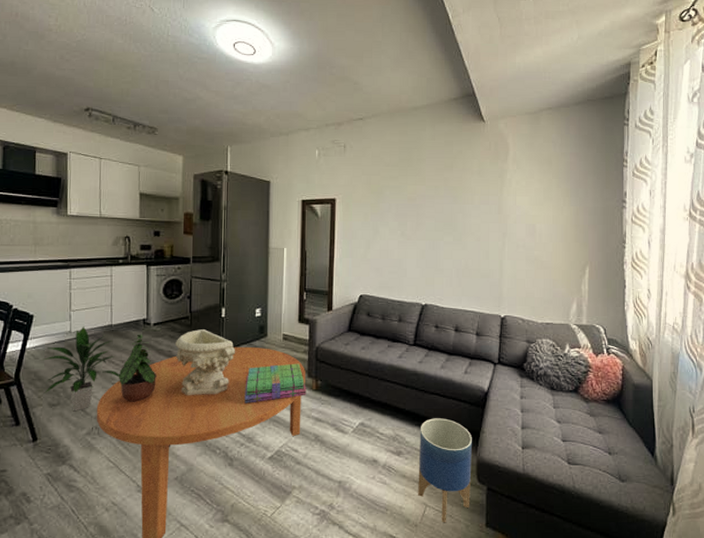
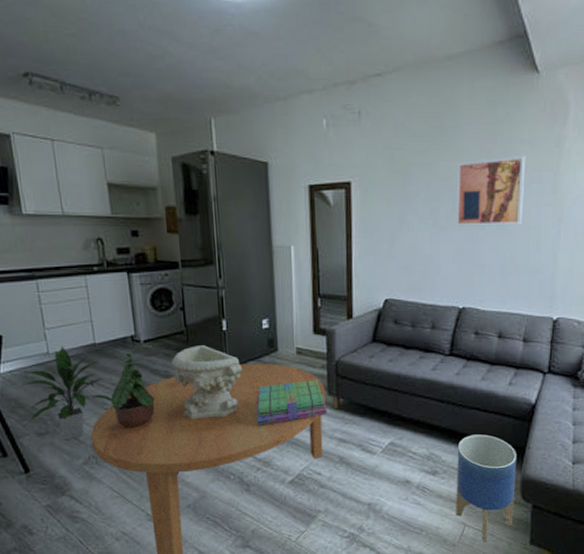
wall art: none [420,183,476,238] -> present [456,156,526,227]

